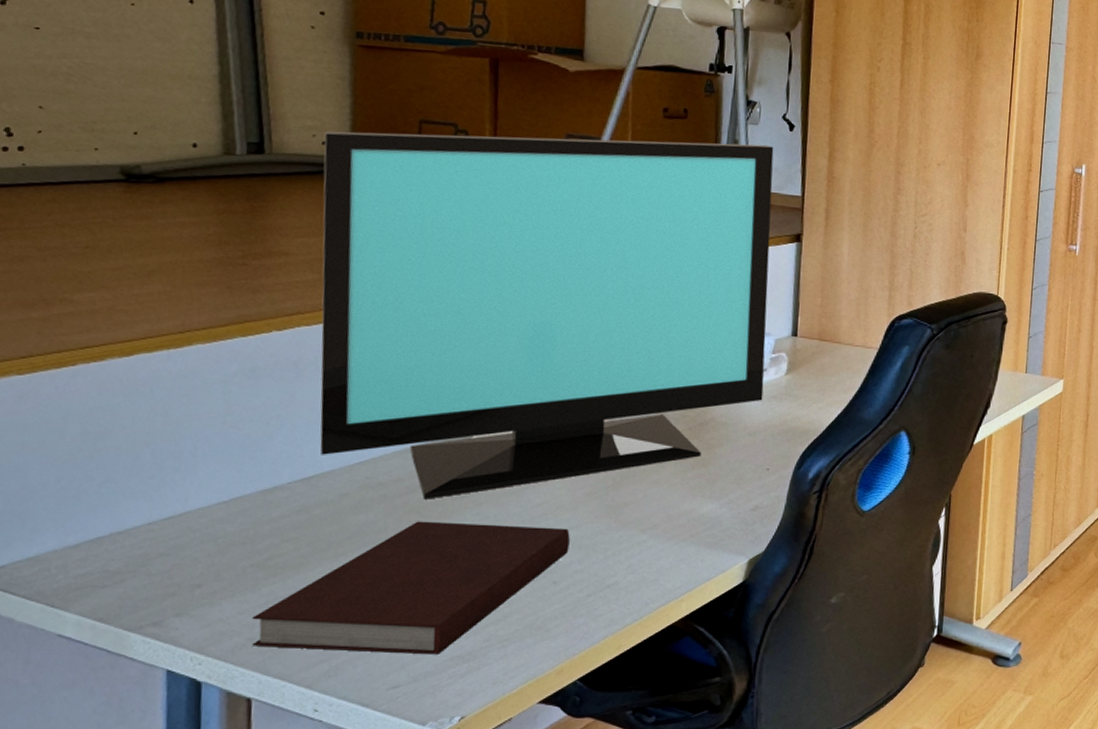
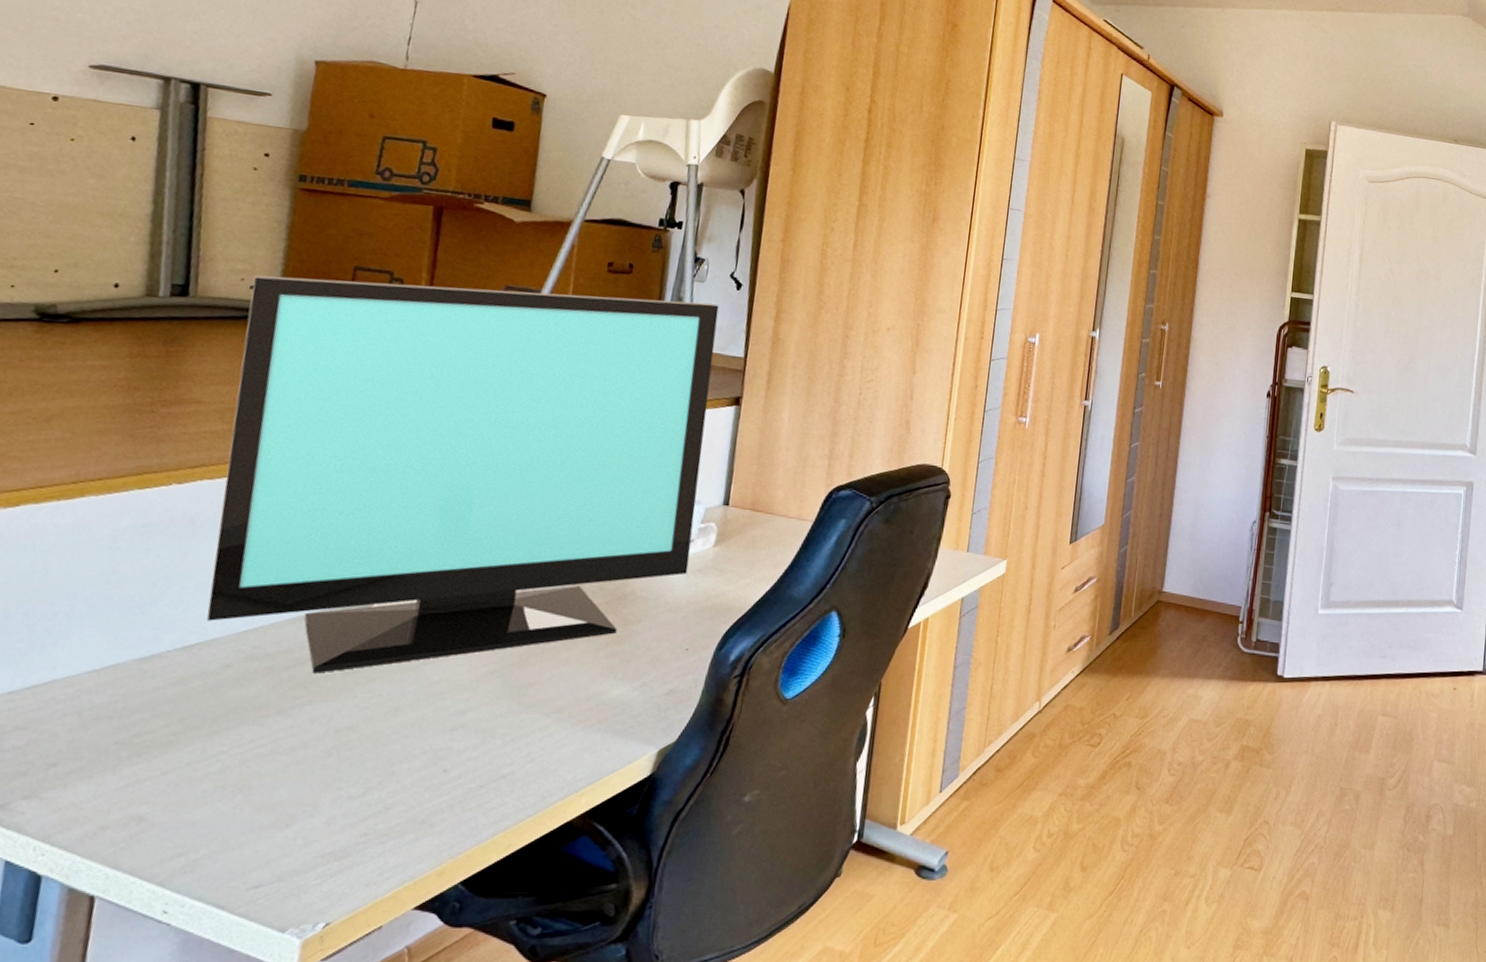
notebook: present [251,521,570,655] -> none [103,697,467,850]

